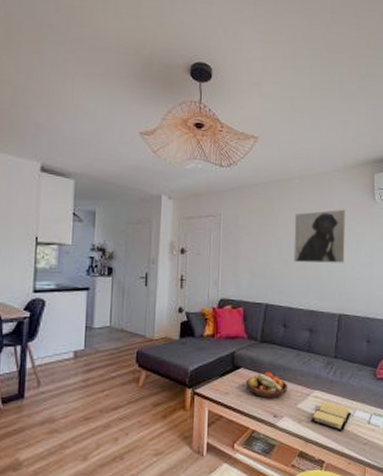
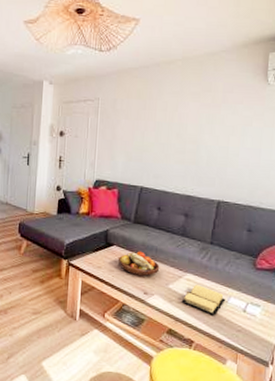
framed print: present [294,209,347,263] -> none [171,92,233,149]

